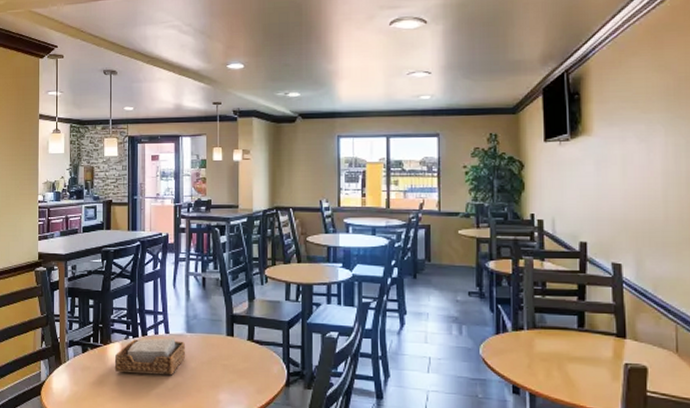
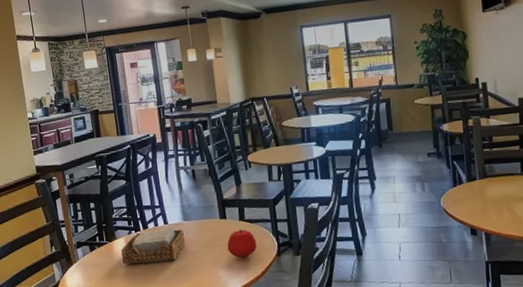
apple: none [231,350,264,384] -> present [227,229,257,258]

